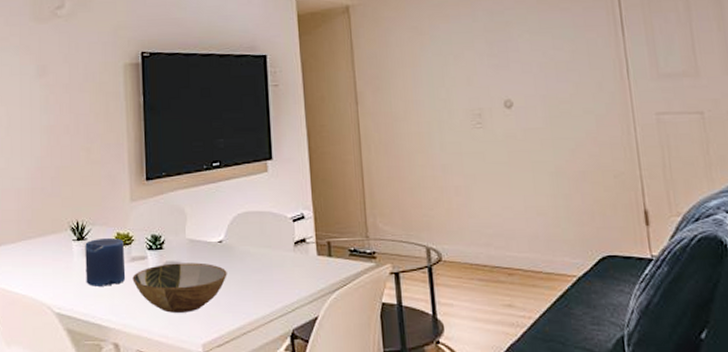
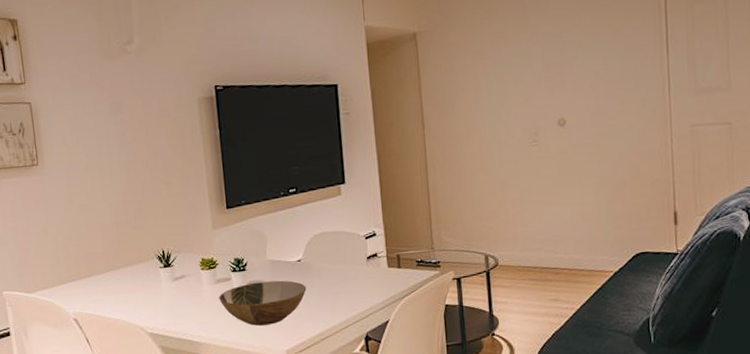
candle: present [85,238,126,286] -> none [172,263,213,308]

